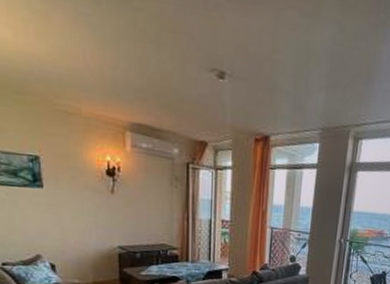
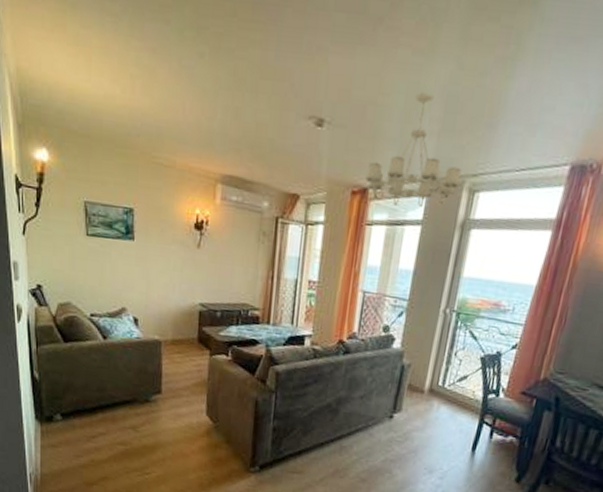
chandelier: none [266,51,347,154] -> present [365,93,462,208]

